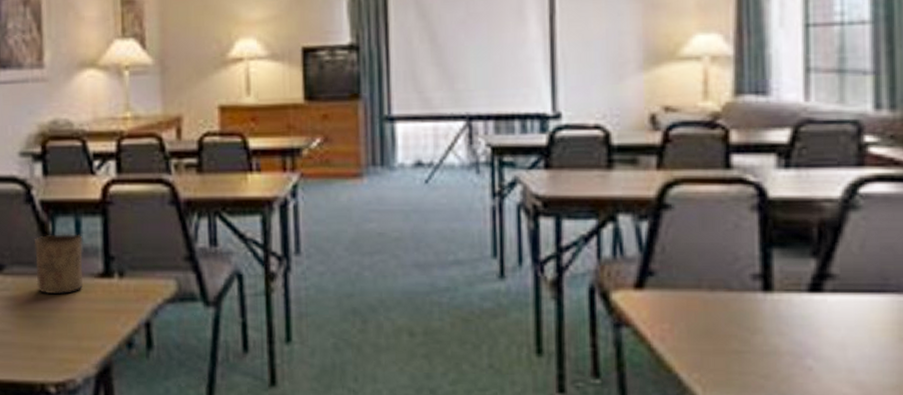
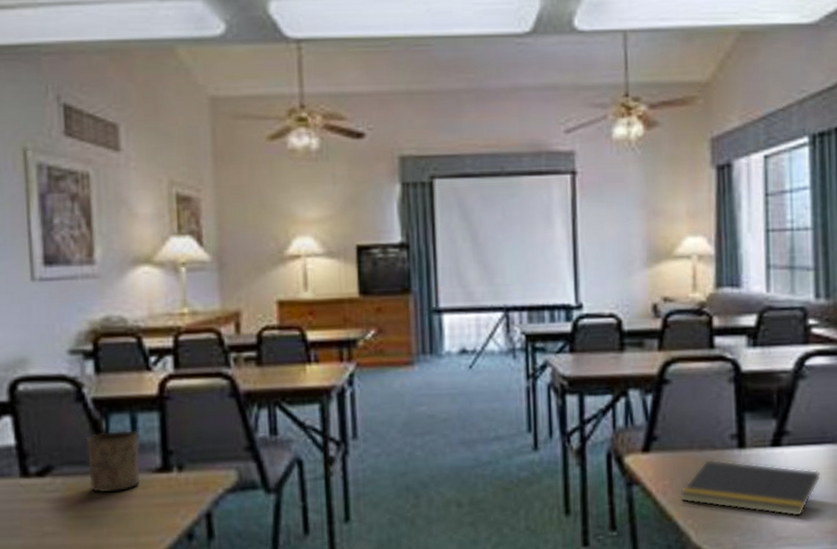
notepad: none [684,303,880,382] -> present [681,459,821,517]

